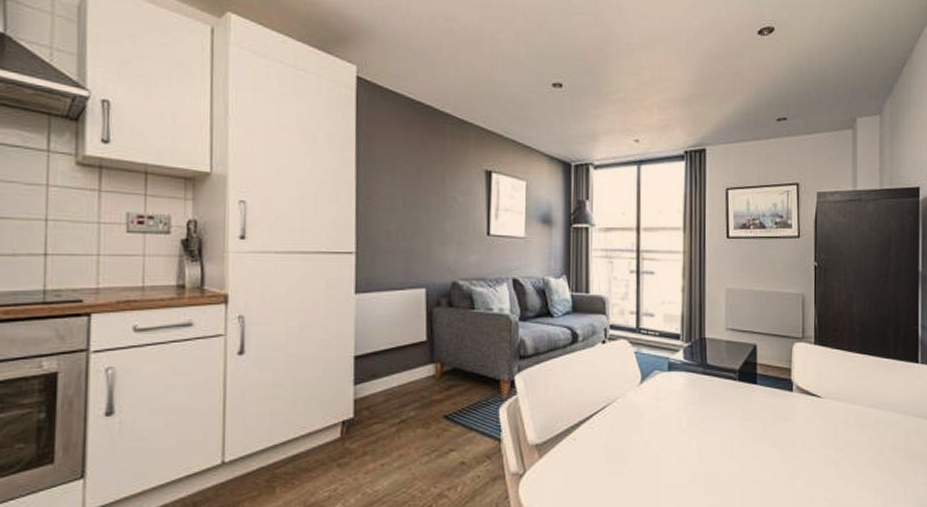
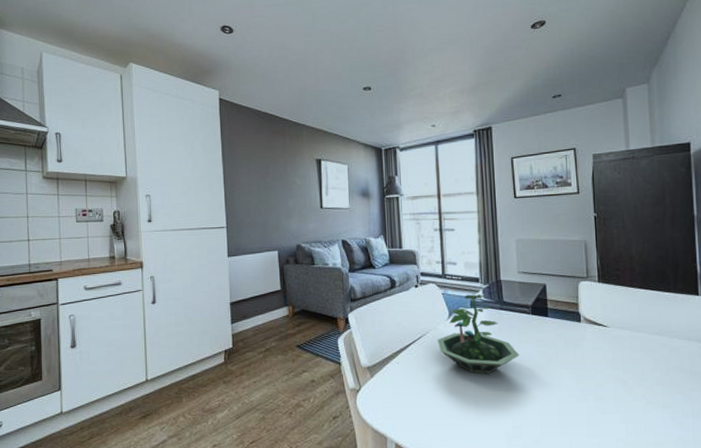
terrarium: none [625,355,722,454] -> present [437,294,520,374]

